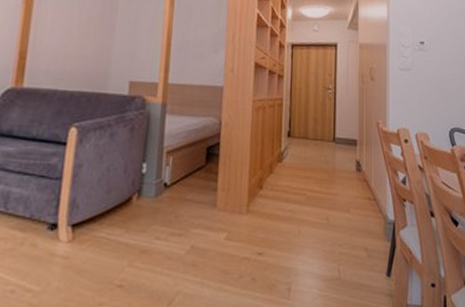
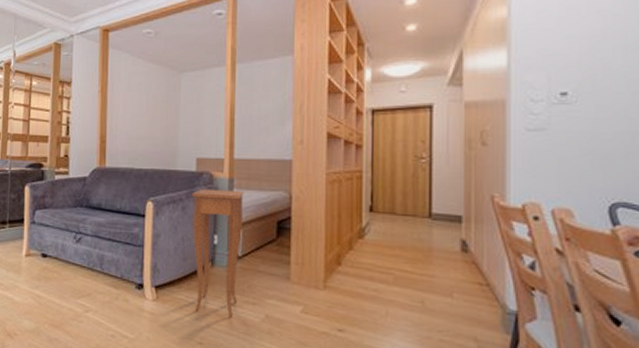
side table: none [116,113,177,253] -> present [192,188,244,318]

